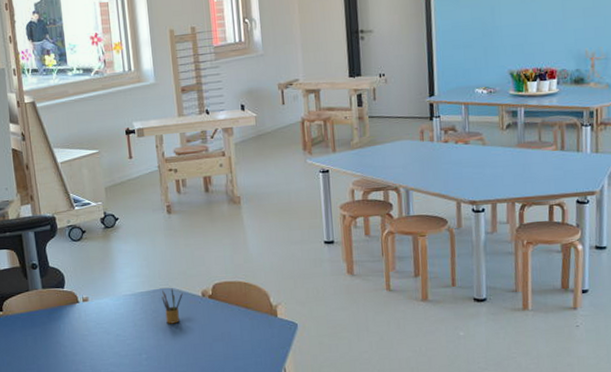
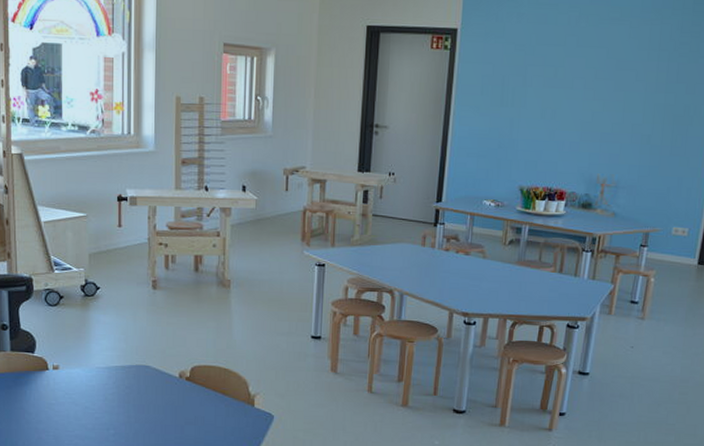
pencil box: present [161,288,183,324] -> none [137,366,159,402]

